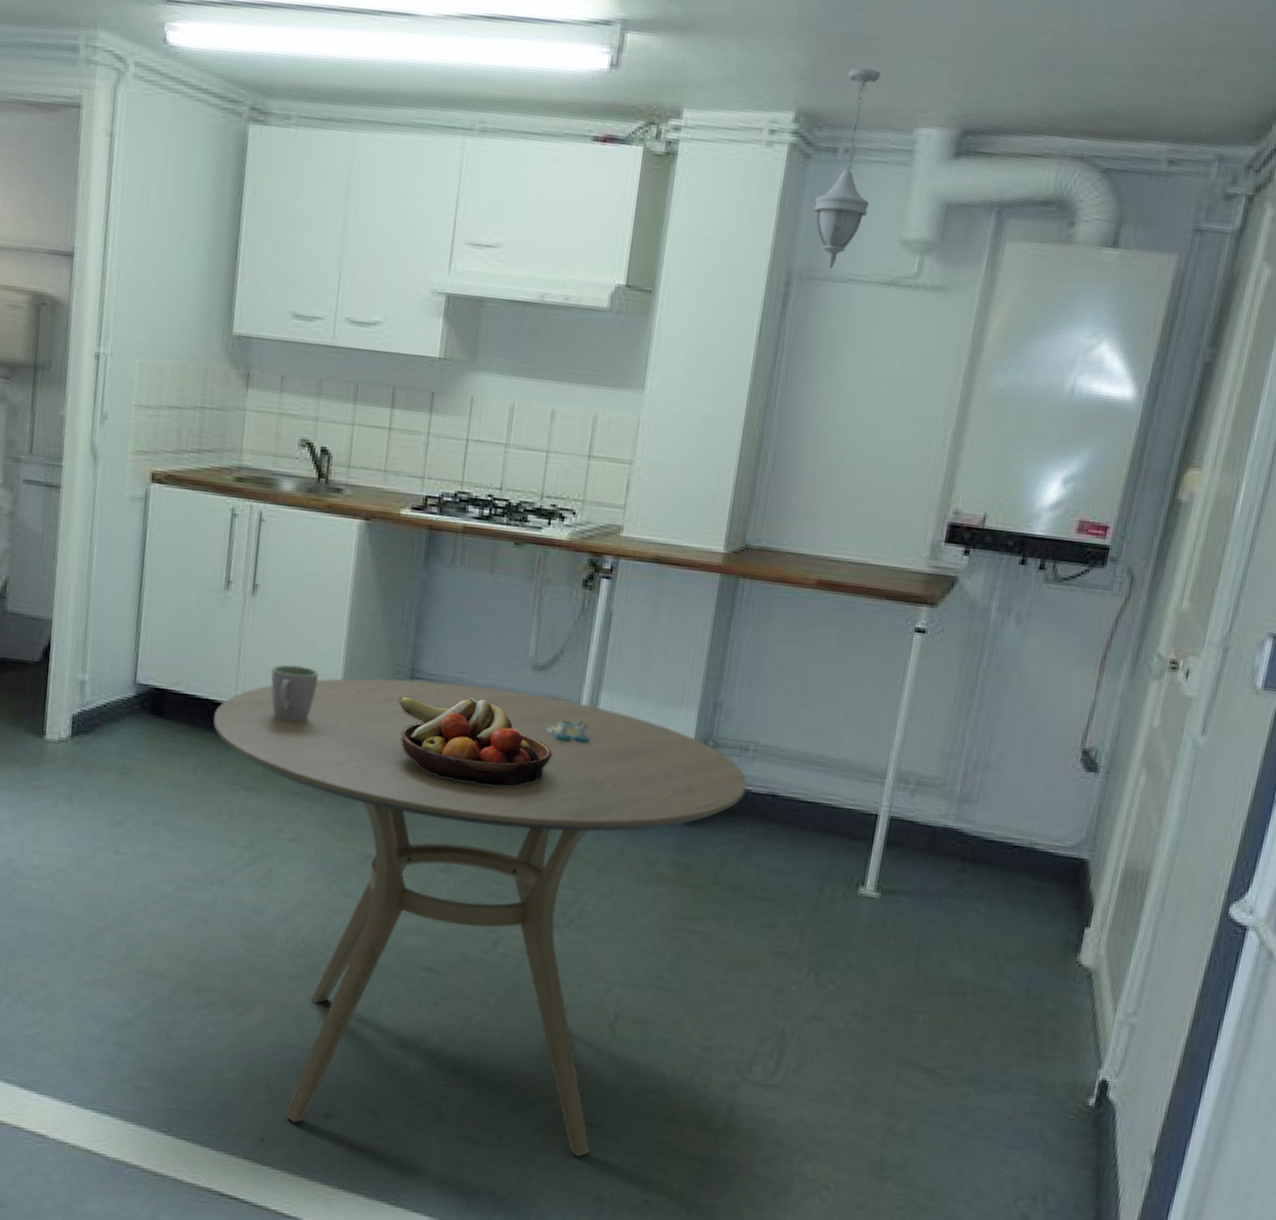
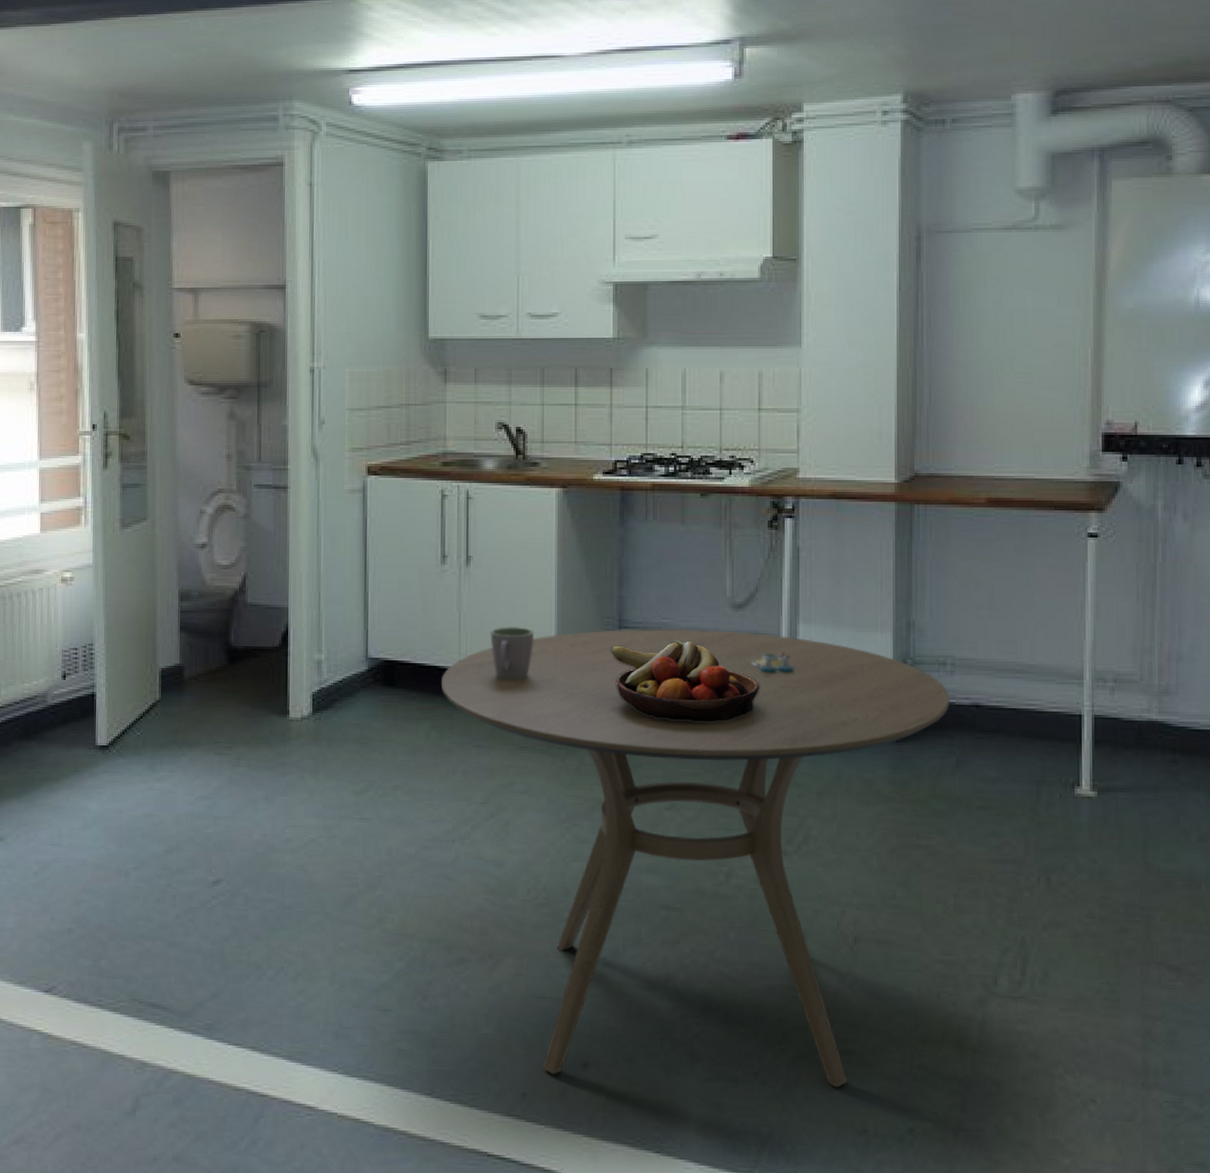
pendant light: present [814,68,881,270] -> none [933,51,982,222]

